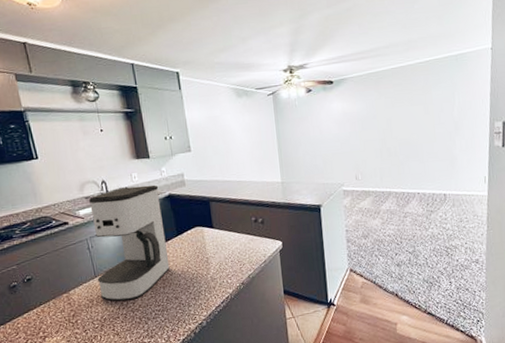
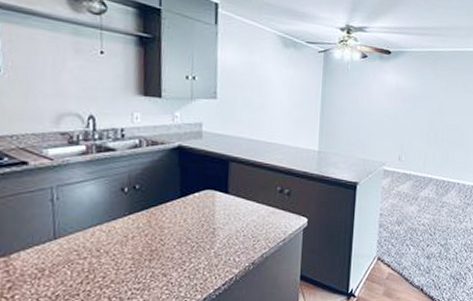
coffee maker: present [89,184,170,301] -> none [56,128,165,274]

